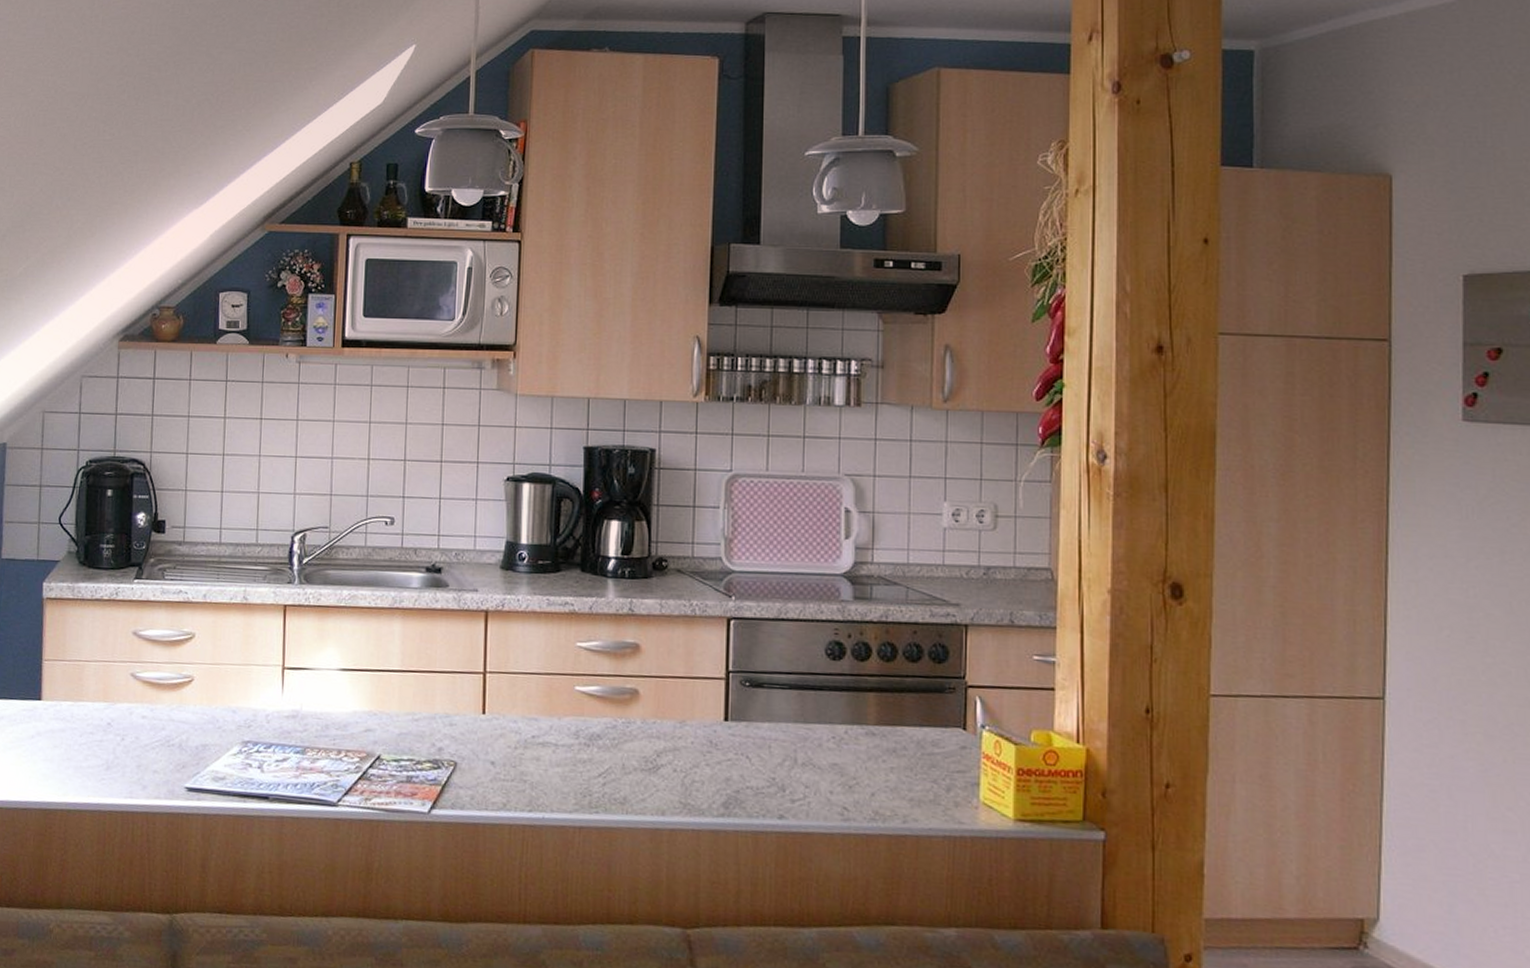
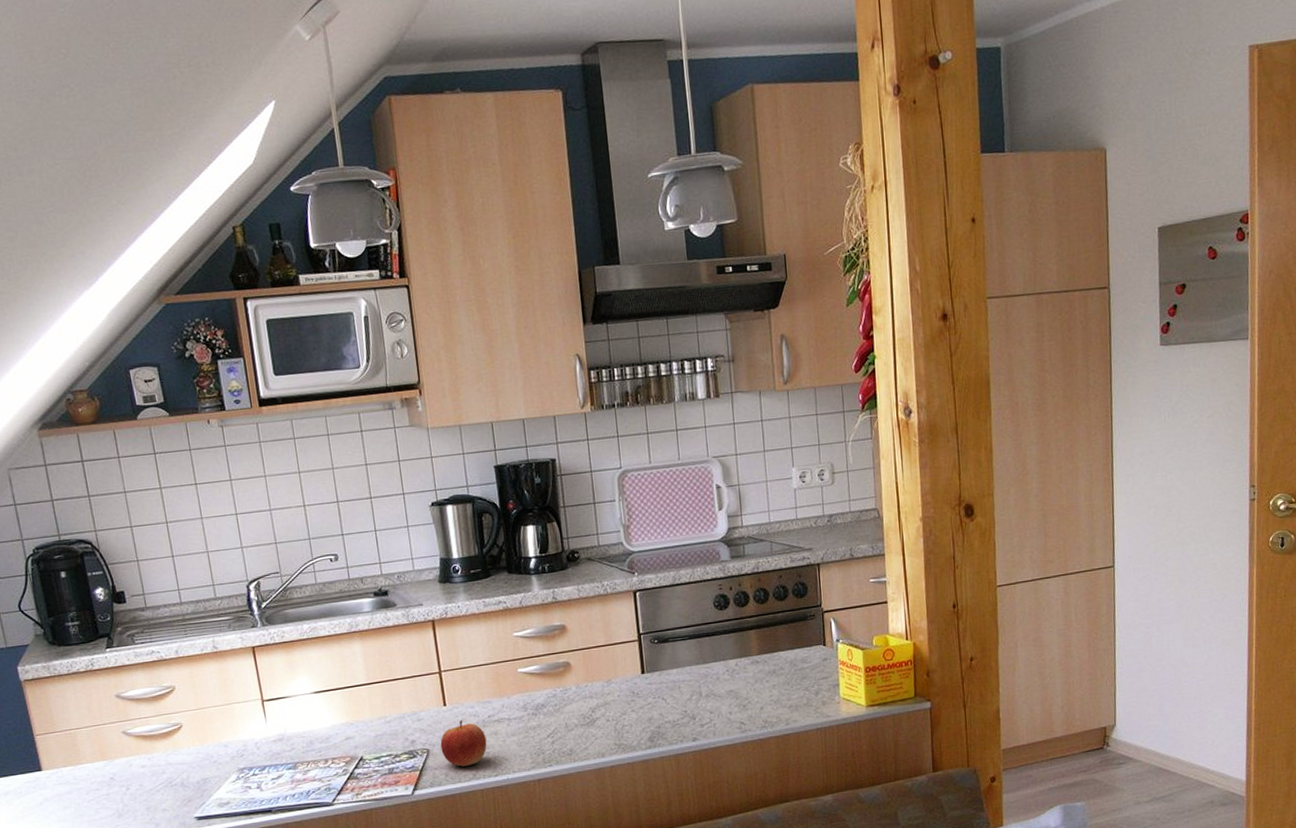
apple: none [470,735,526,792] -> present [440,720,487,767]

